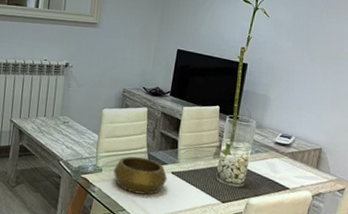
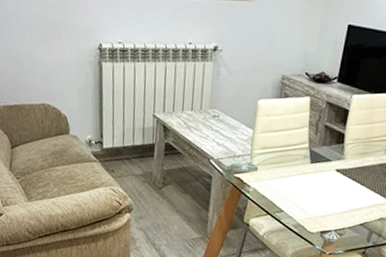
decorative bowl: present [113,156,167,195] -> none [270,153,331,195]

